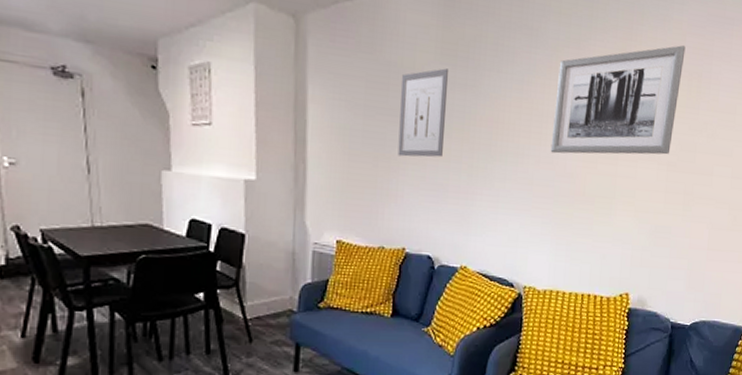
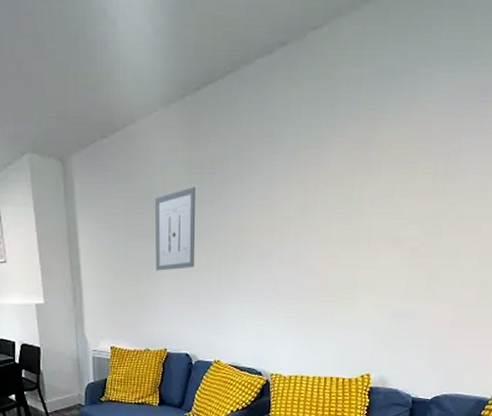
wall art: present [550,45,686,155] -> none [293,128,432,253]

